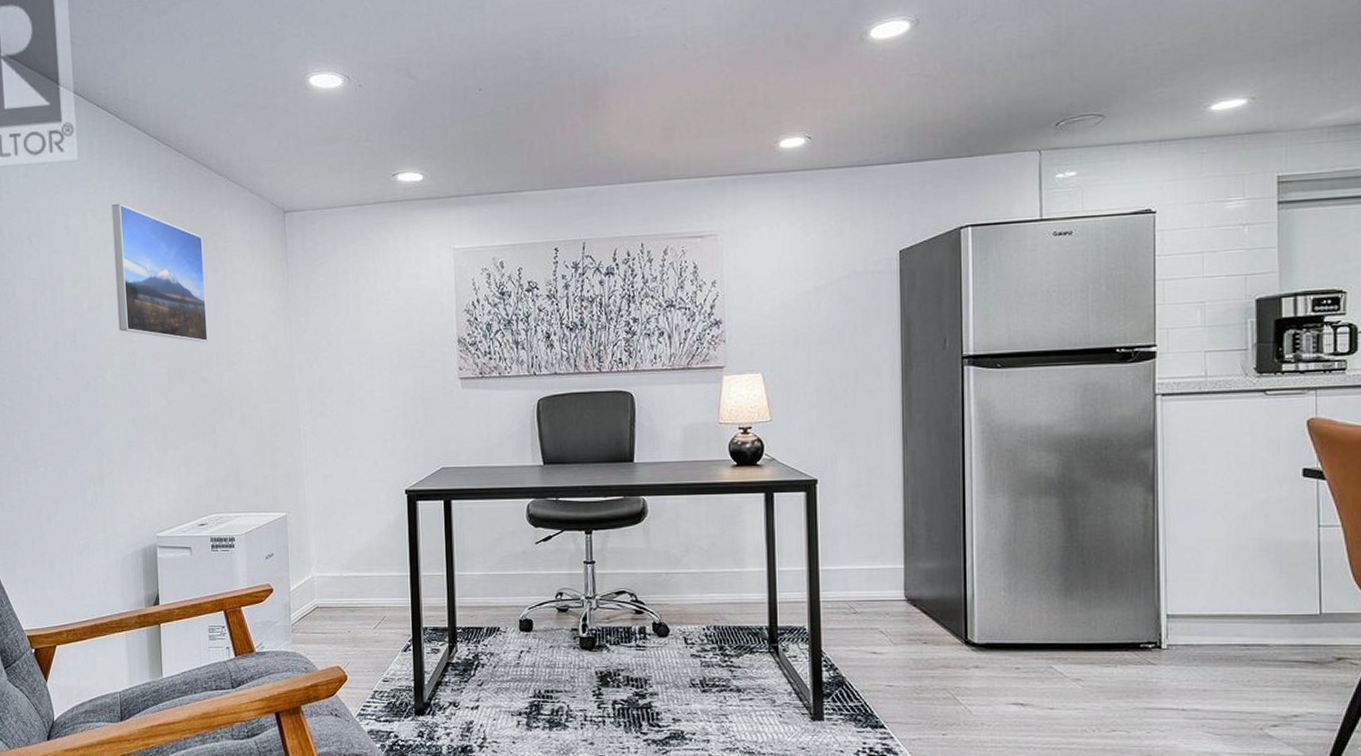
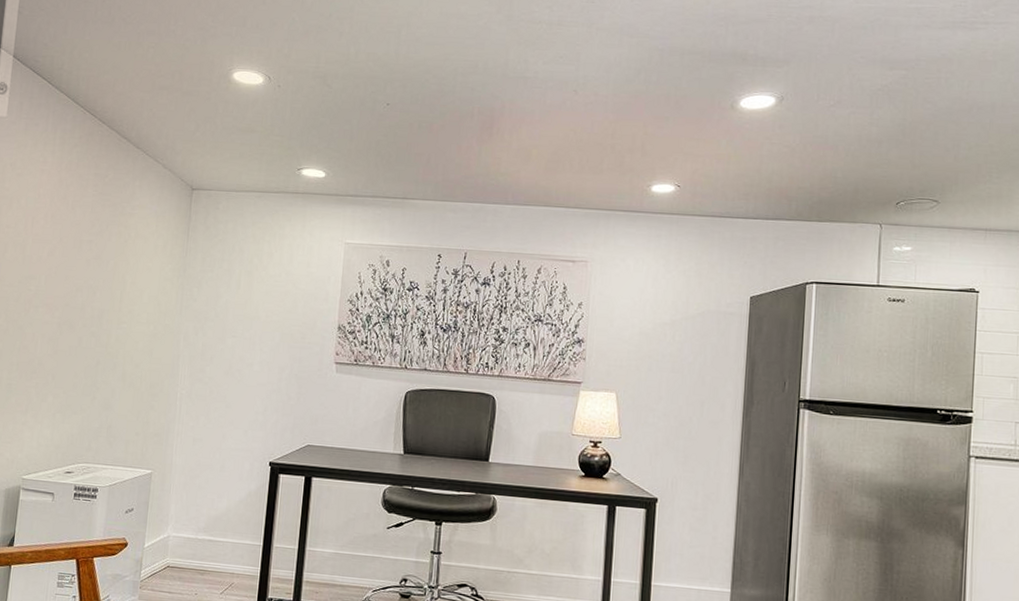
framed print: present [111,203,208,342] -> none [18,160,112,299]

